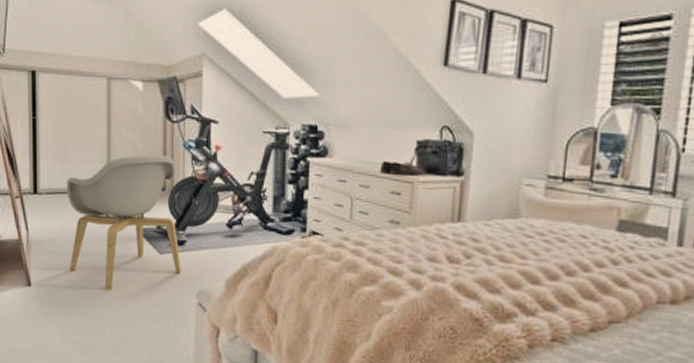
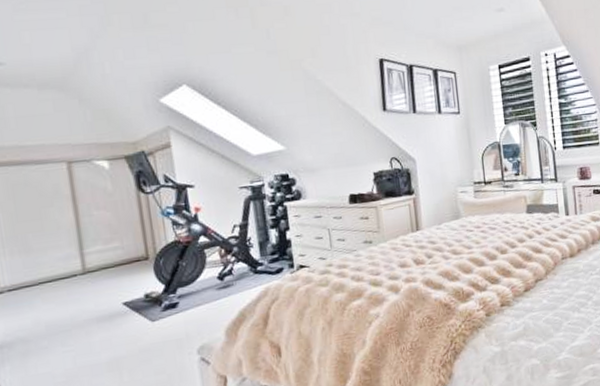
armchair: present [66,155,181,291] -> none [32,226,178,374]

